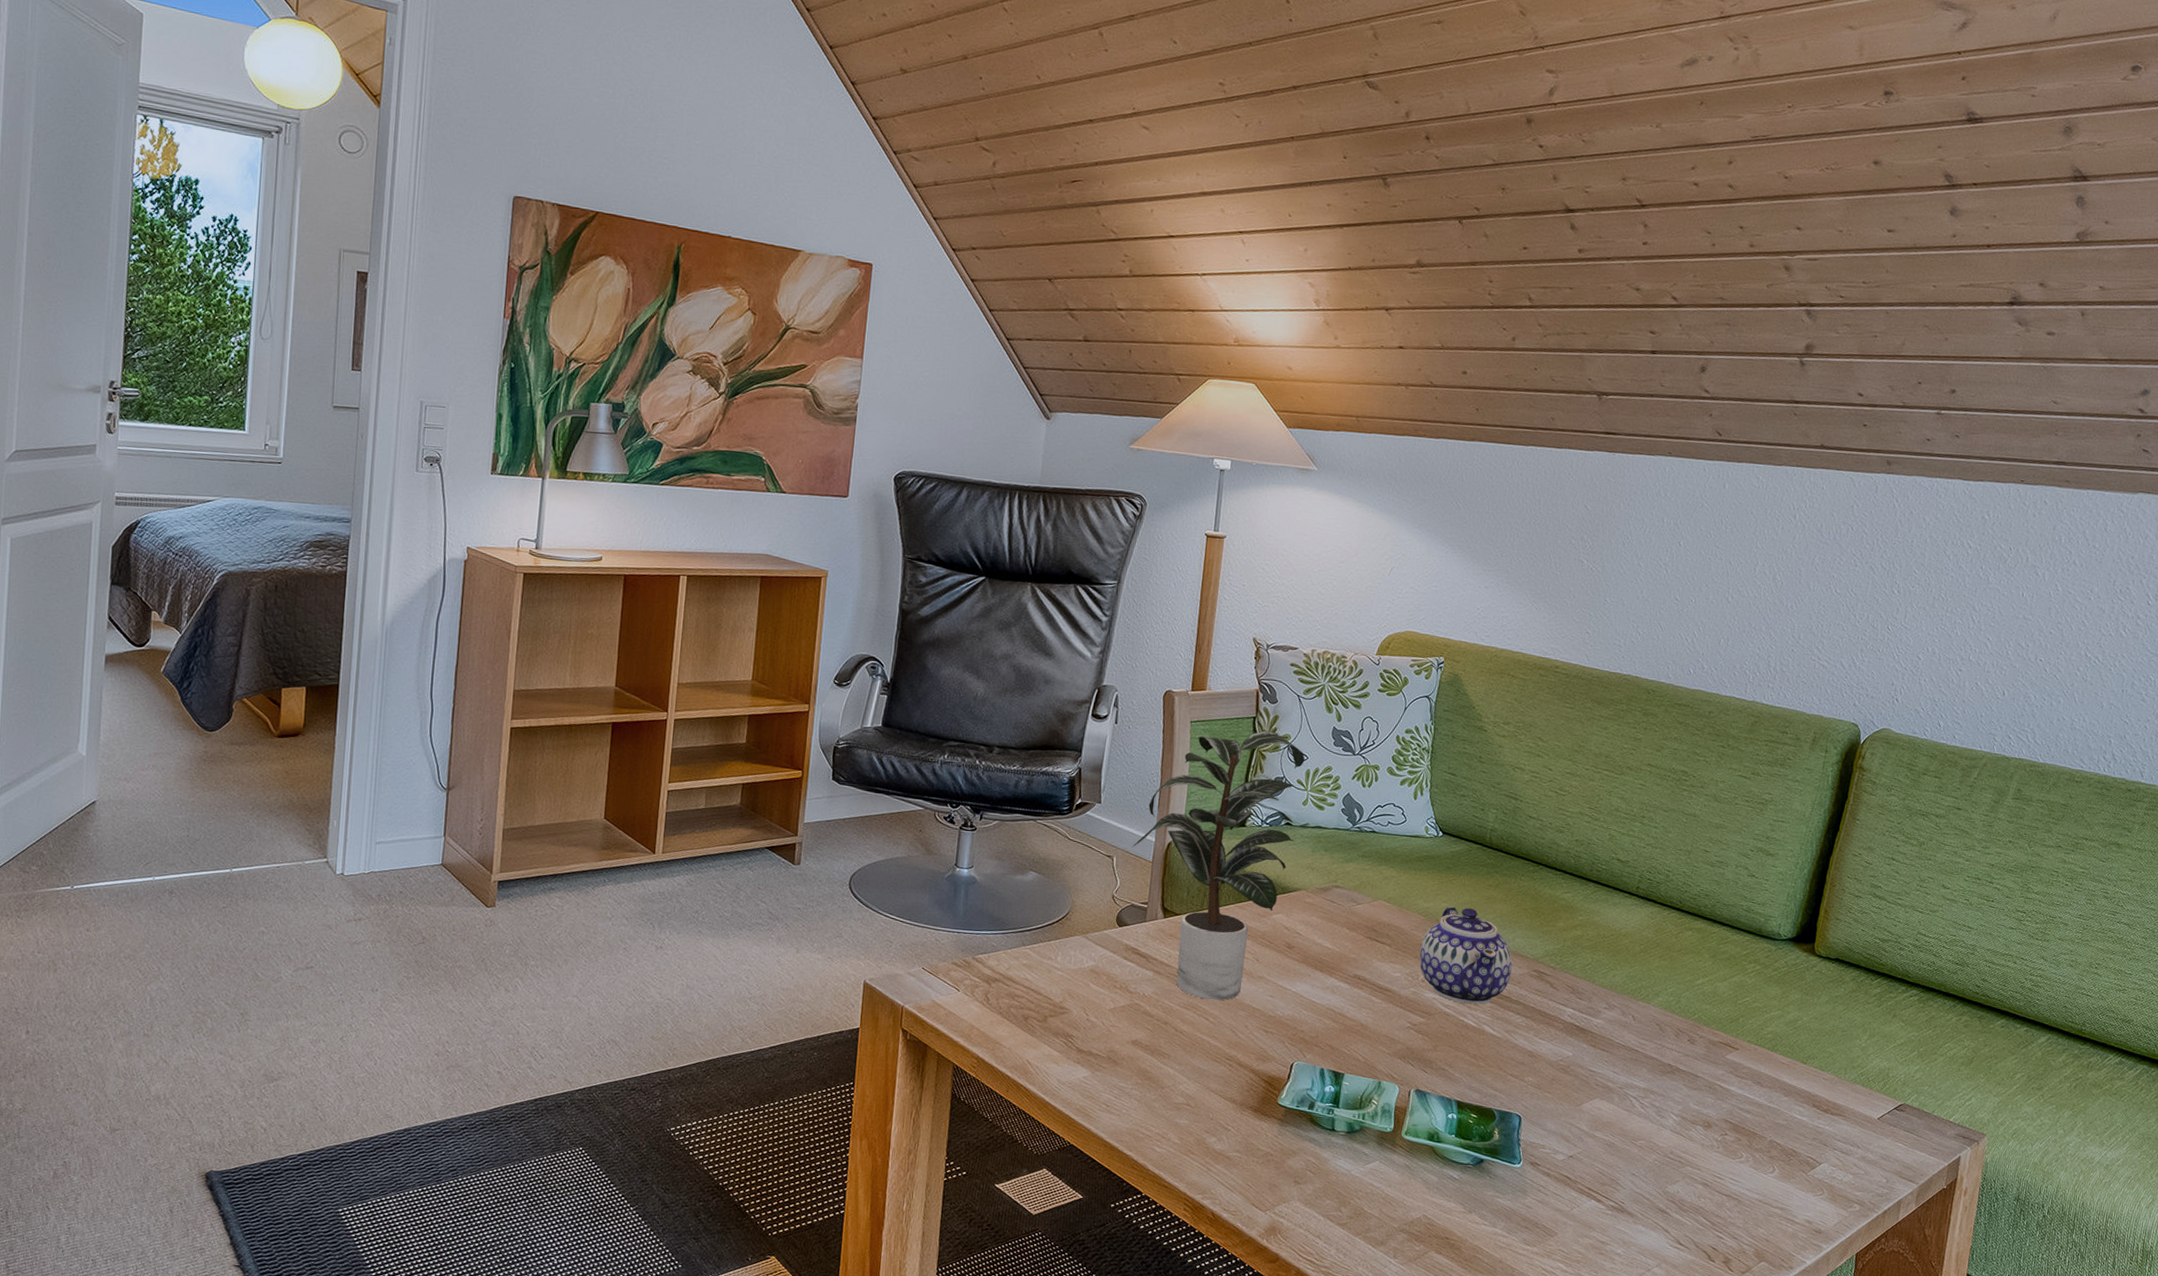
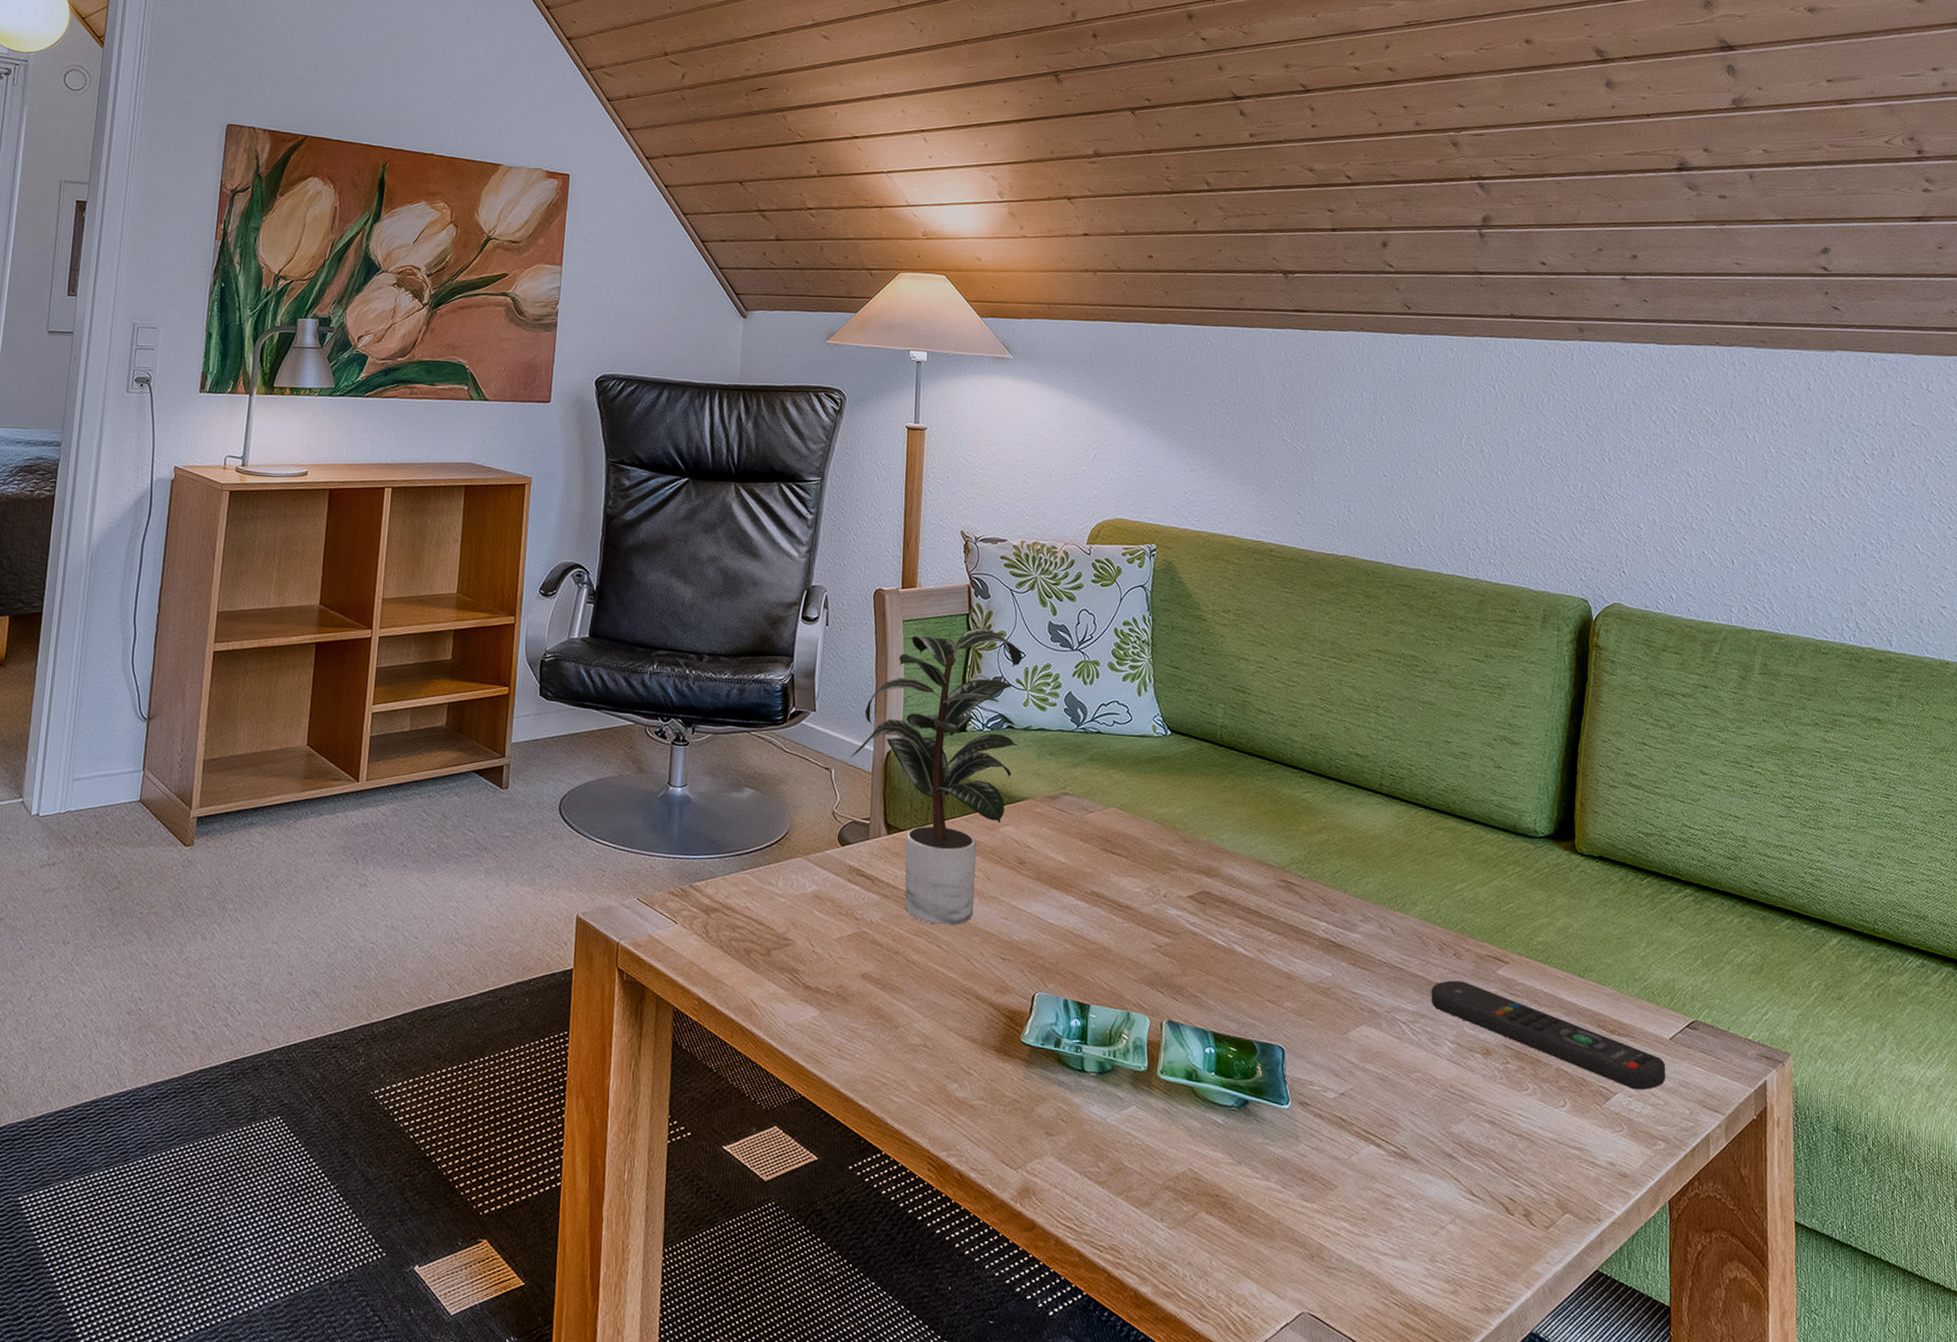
teapot: present [1419,906,1512,1005] -> none [1158,811,1257,922]
remote control: none [1662,1062,1871,1161] -> present [1431,980,1666,1090]

